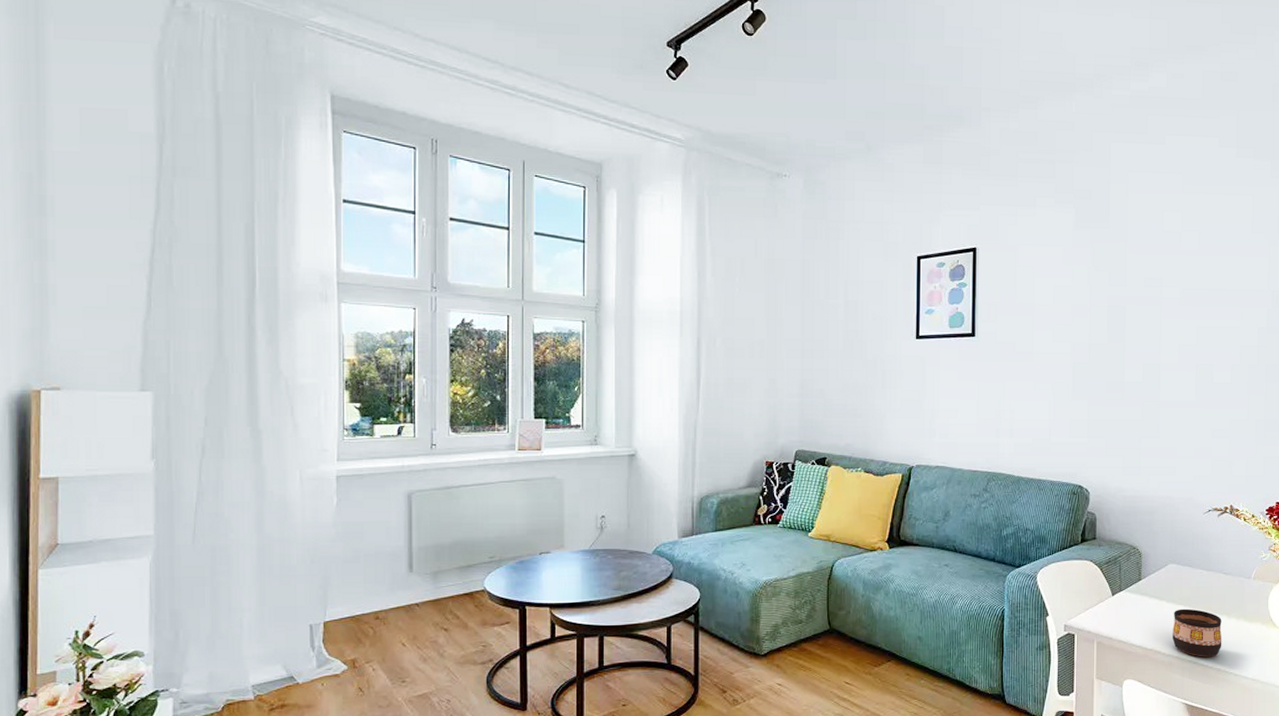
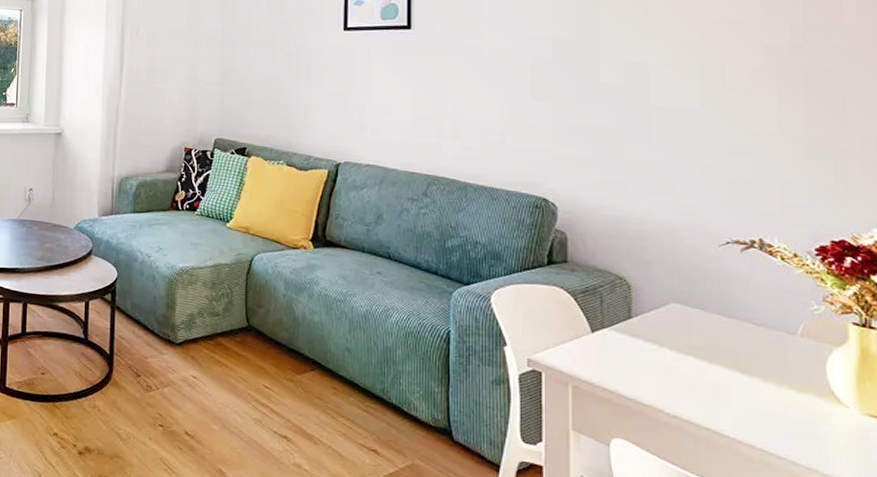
cup: present [1172,608,1222,657] -> none [679,360,756,428]

